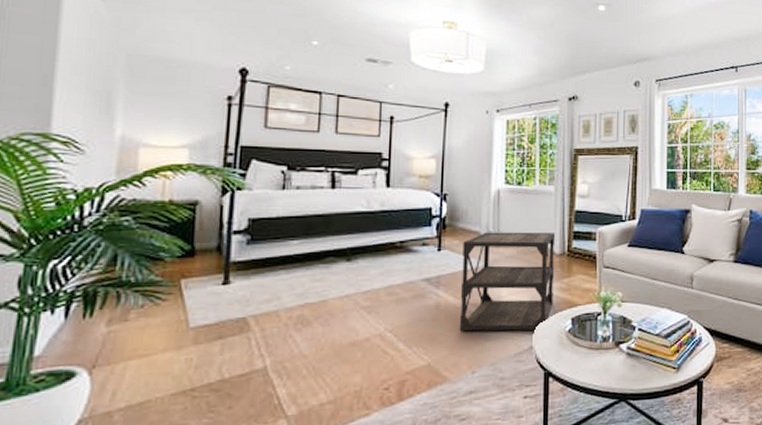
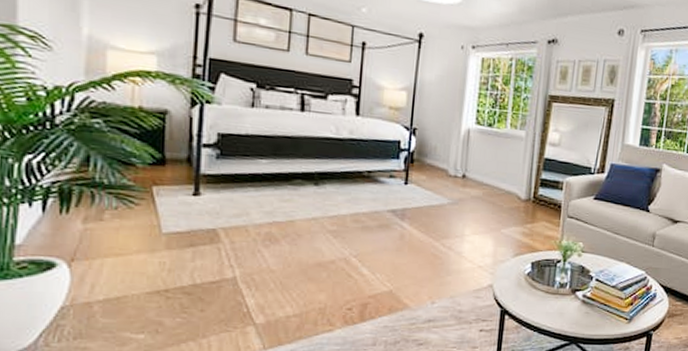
side table: present [459,232,556,332] -> none [421,170,523,270]

